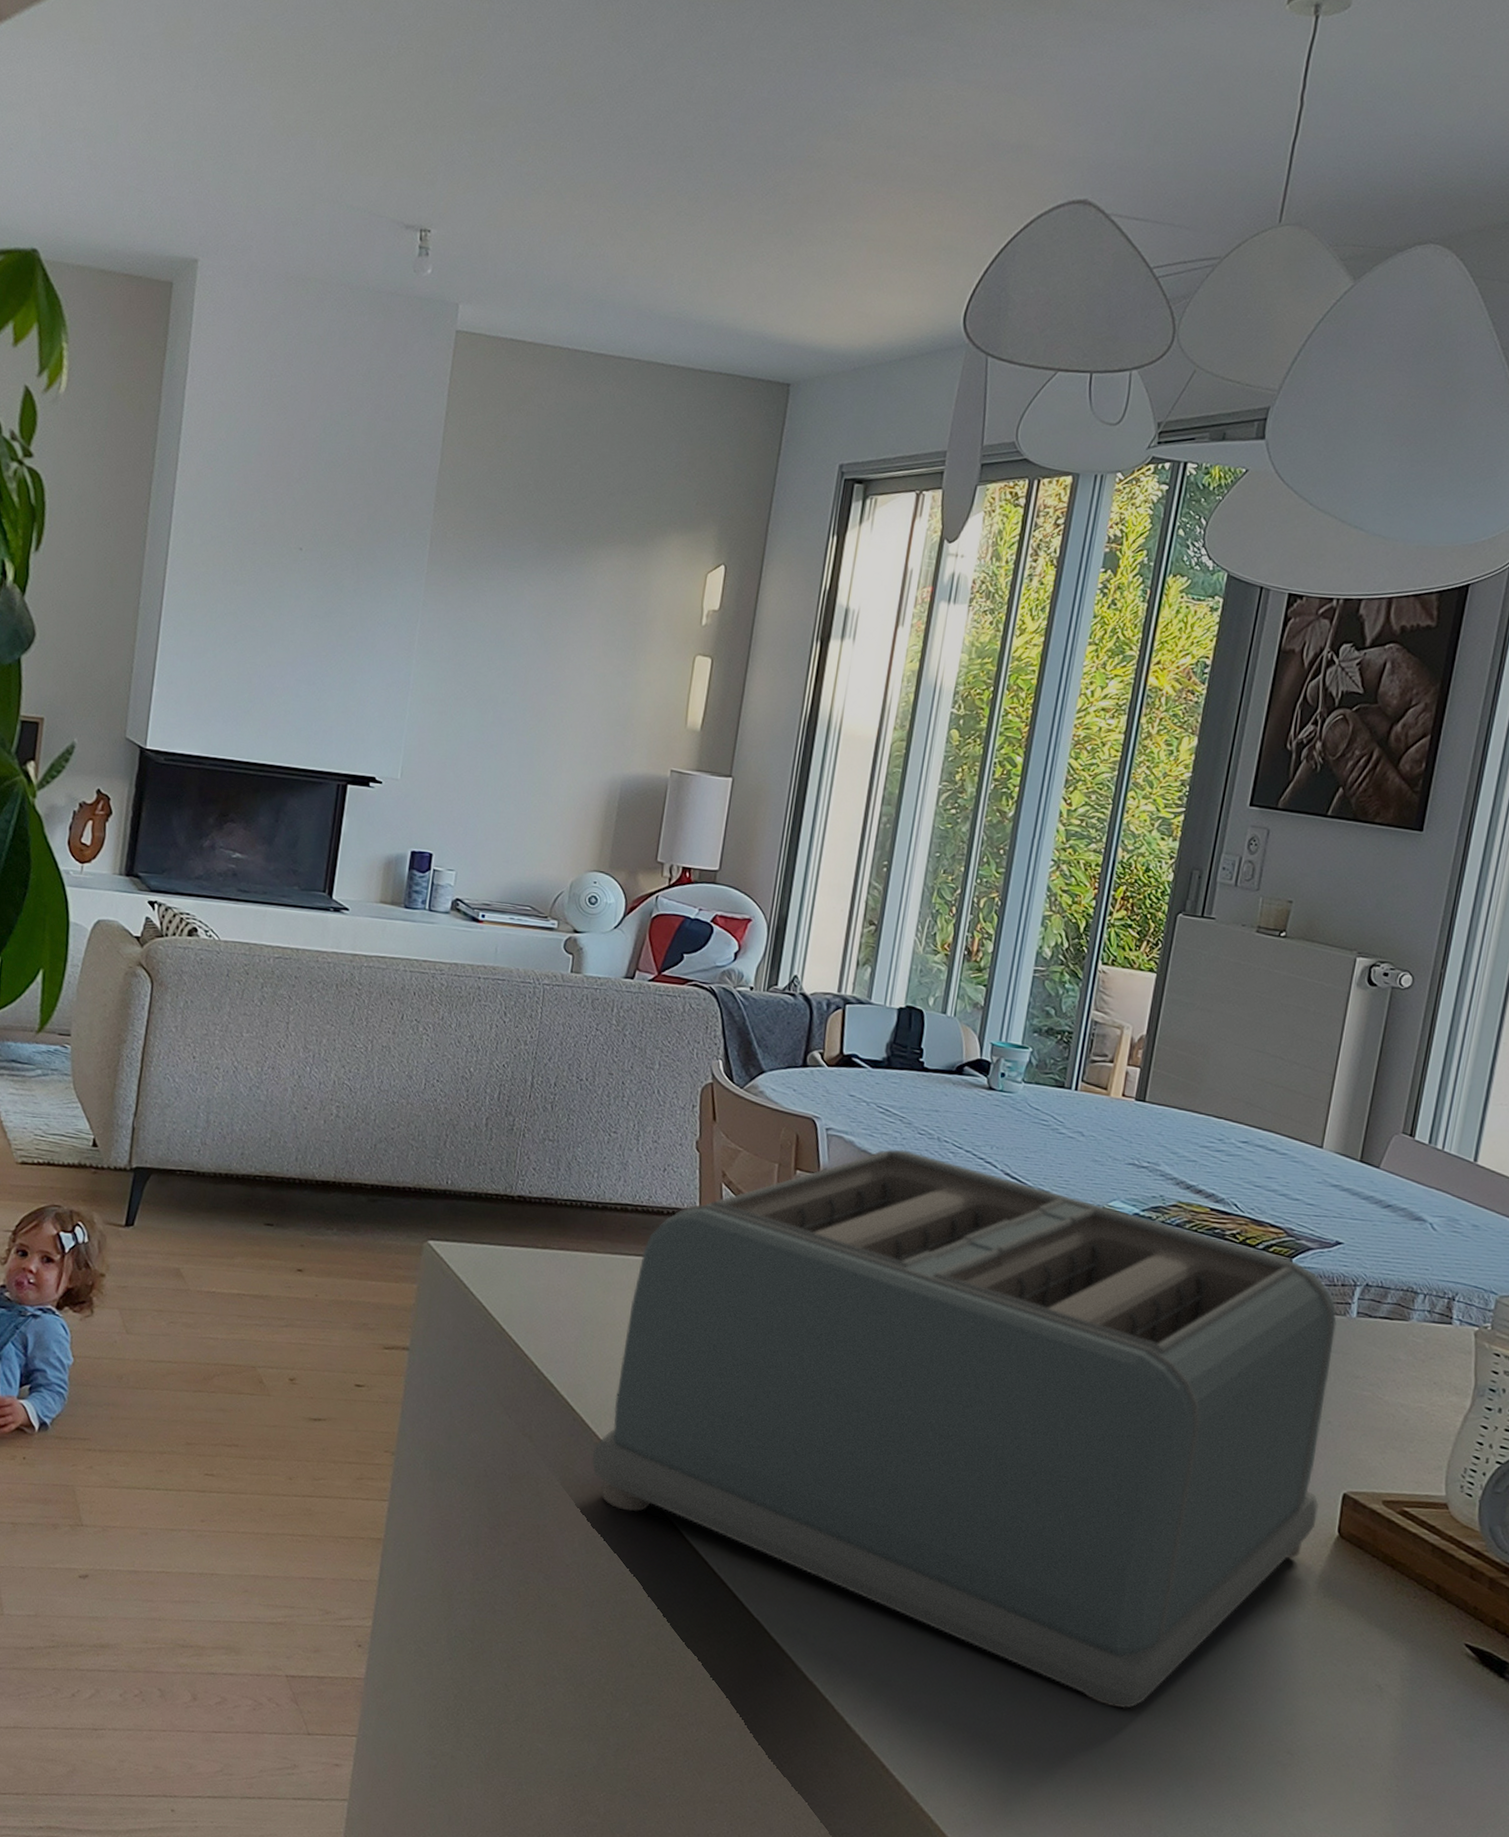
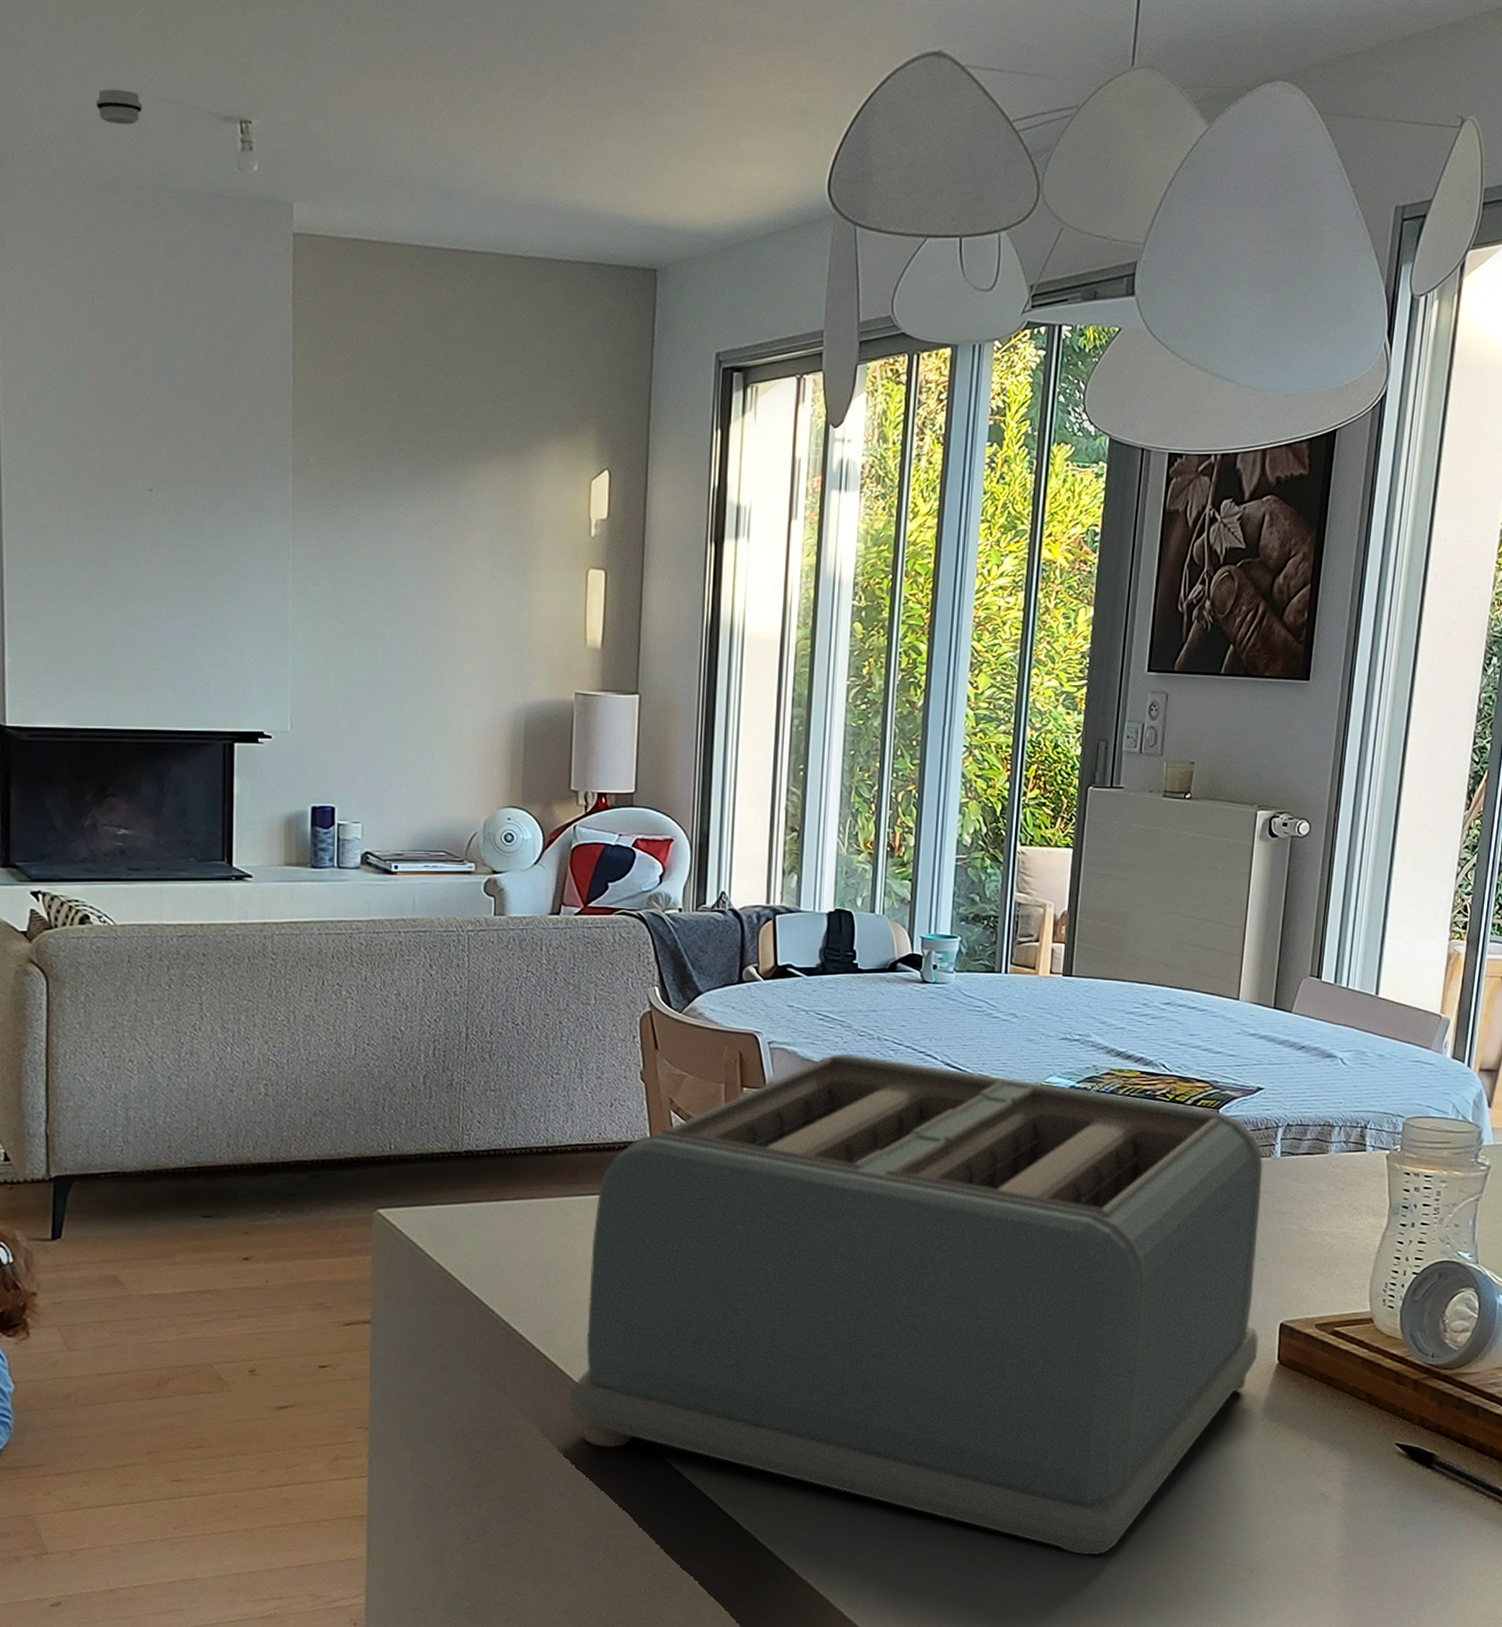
smoke detector: none [295,196,336,228] -> present [96,89,143,125]

